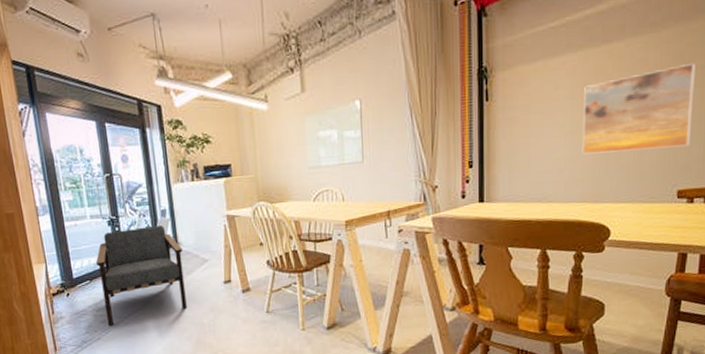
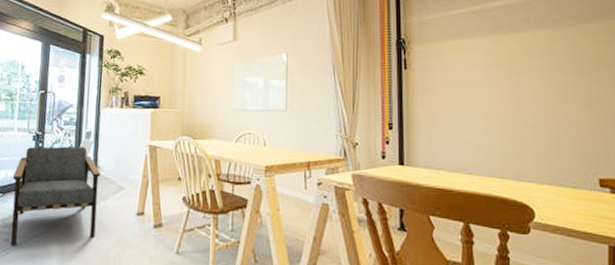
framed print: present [582,62,696,155] -> none [497,59,606,136]

